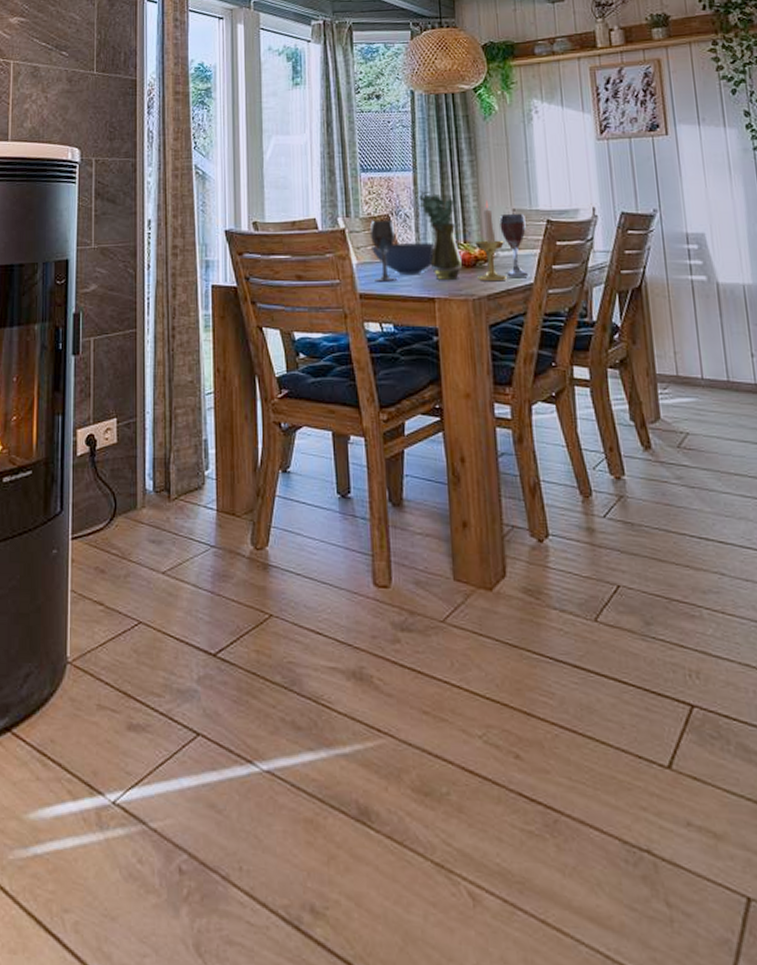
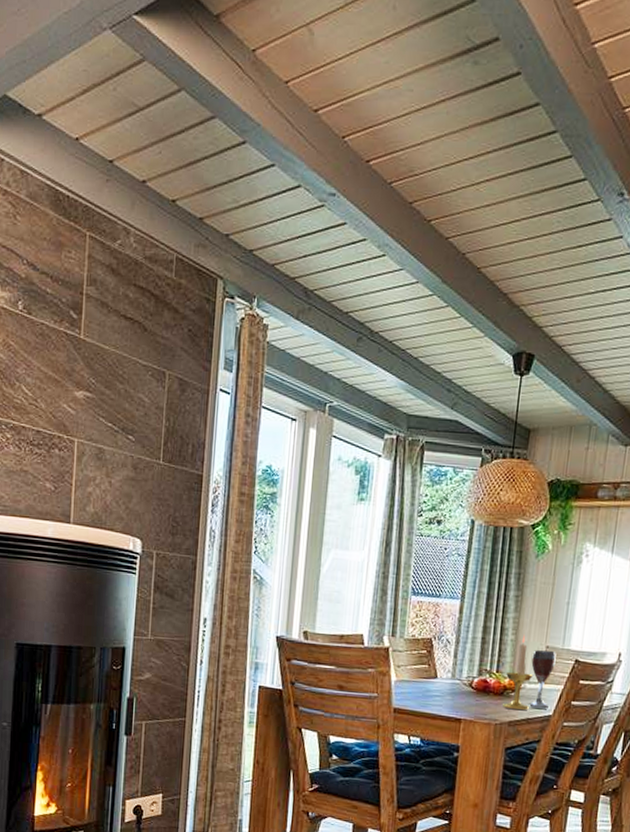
wine glass: present [369,219,397,282] -> none [408,642,436,701]
bowl: present [372,243,435,274] -> none [411,666,470,696]
vase: present [419,189,462,280] -> none [461,618,495,705]

